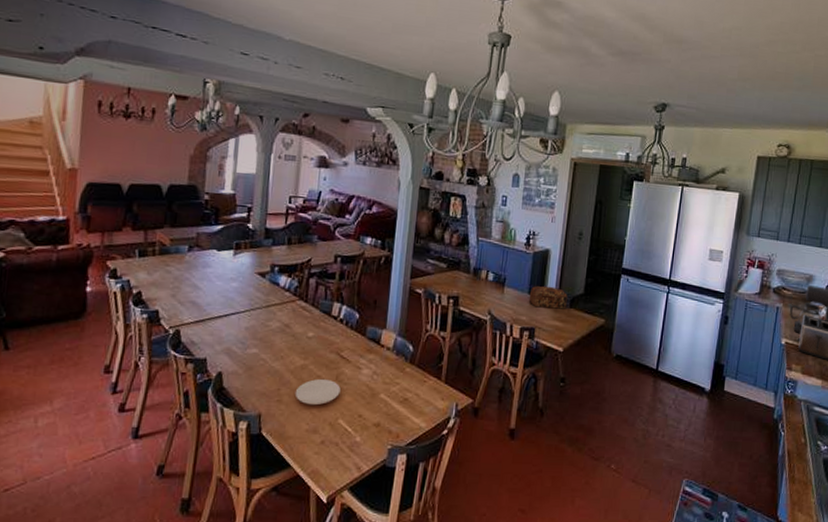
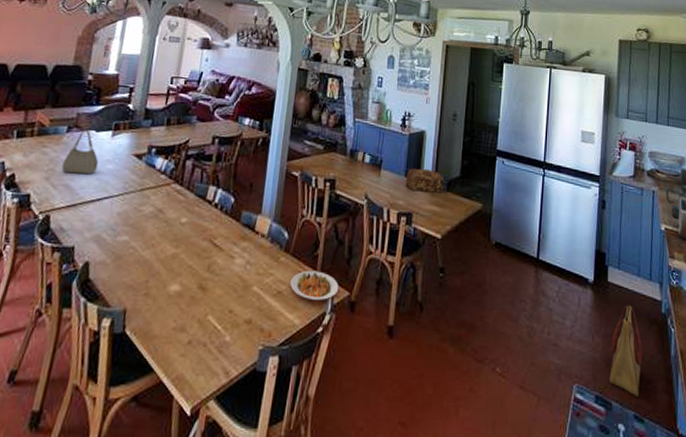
handbag: none [186,249,223,292] -> present [61,130,99,175]
plate: present [295,378,341,406] -> none [163,269,212,300]
salad: none [416,380,463,406] -> present [290,270,339,300]
shopping bag: none [717,411,752,490] -> present [609,305,643,397]

